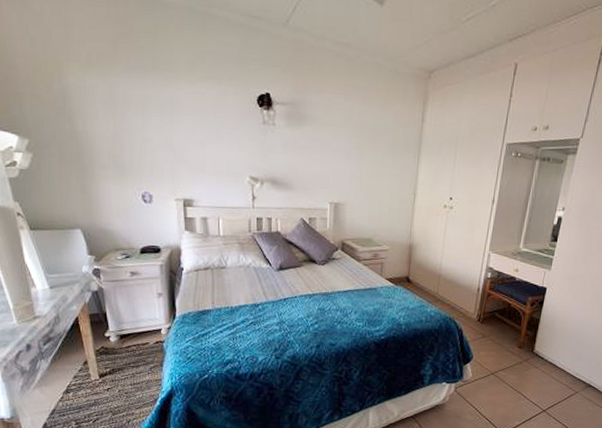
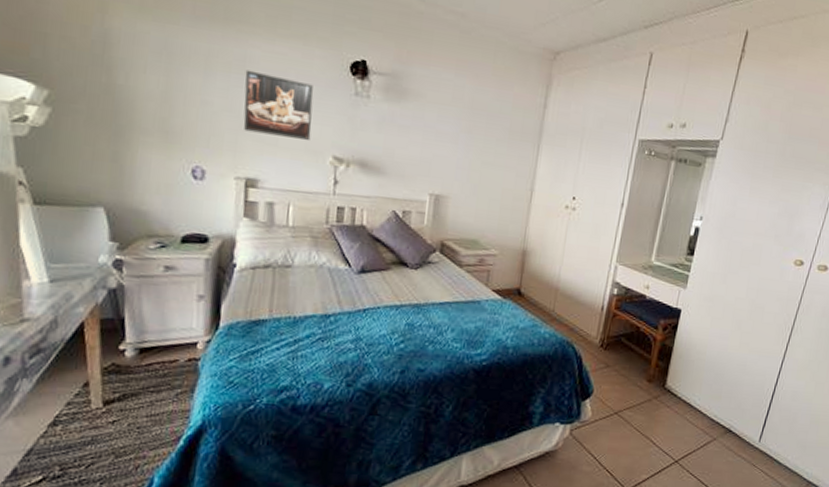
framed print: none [174,109,231,166] -> present [243,69,314,141]

